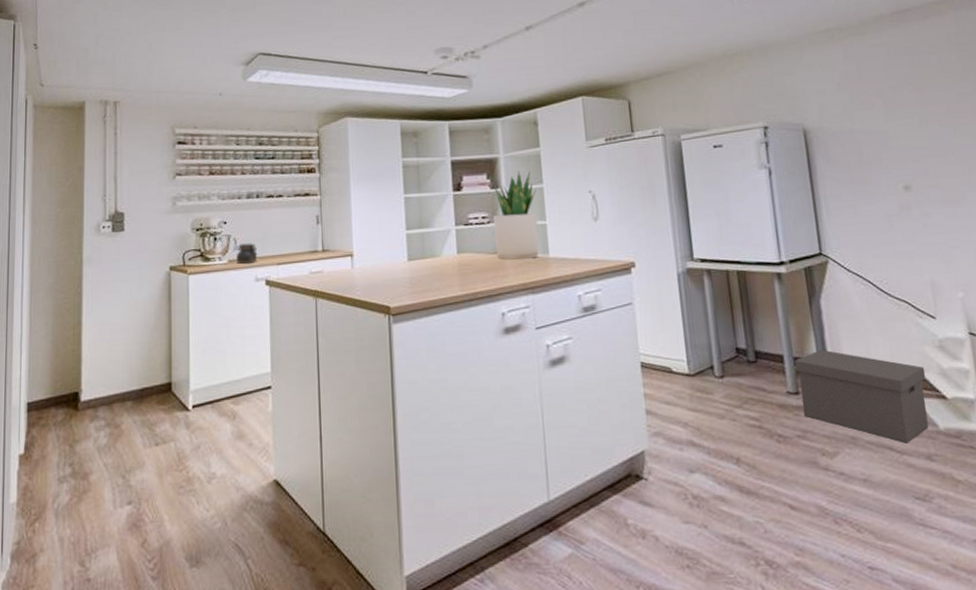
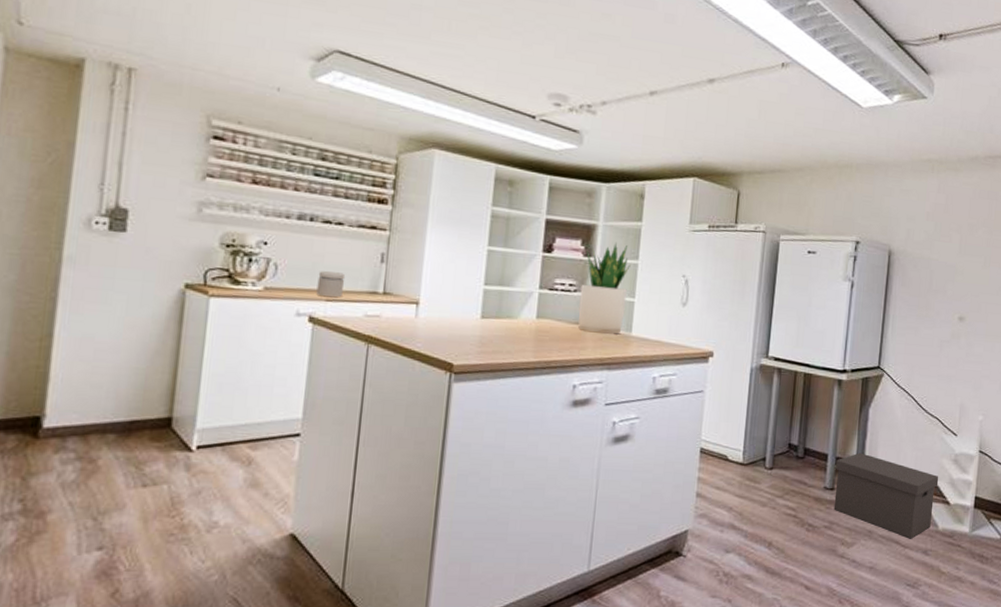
jar: present [235,242,258,265] -> none [274,269,303,296]
jar: none [268,238,290,262] -> present [316,271,346,298]

